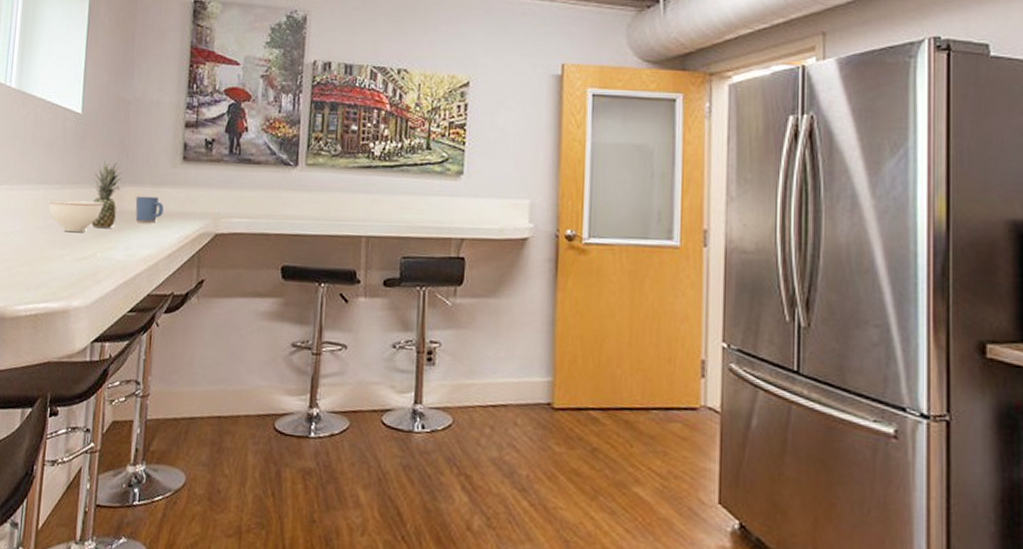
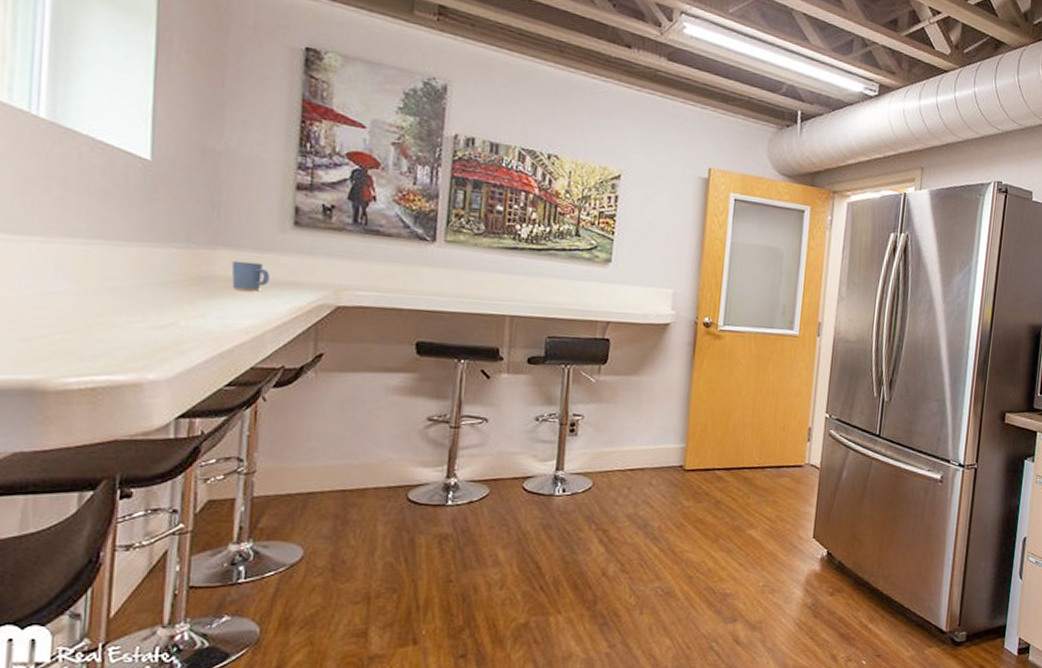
bowl: present [47,200,105,233] -> none [105,258,189,298]
fruit: present [91,161,122,229] -> none [170,218,212,295]

